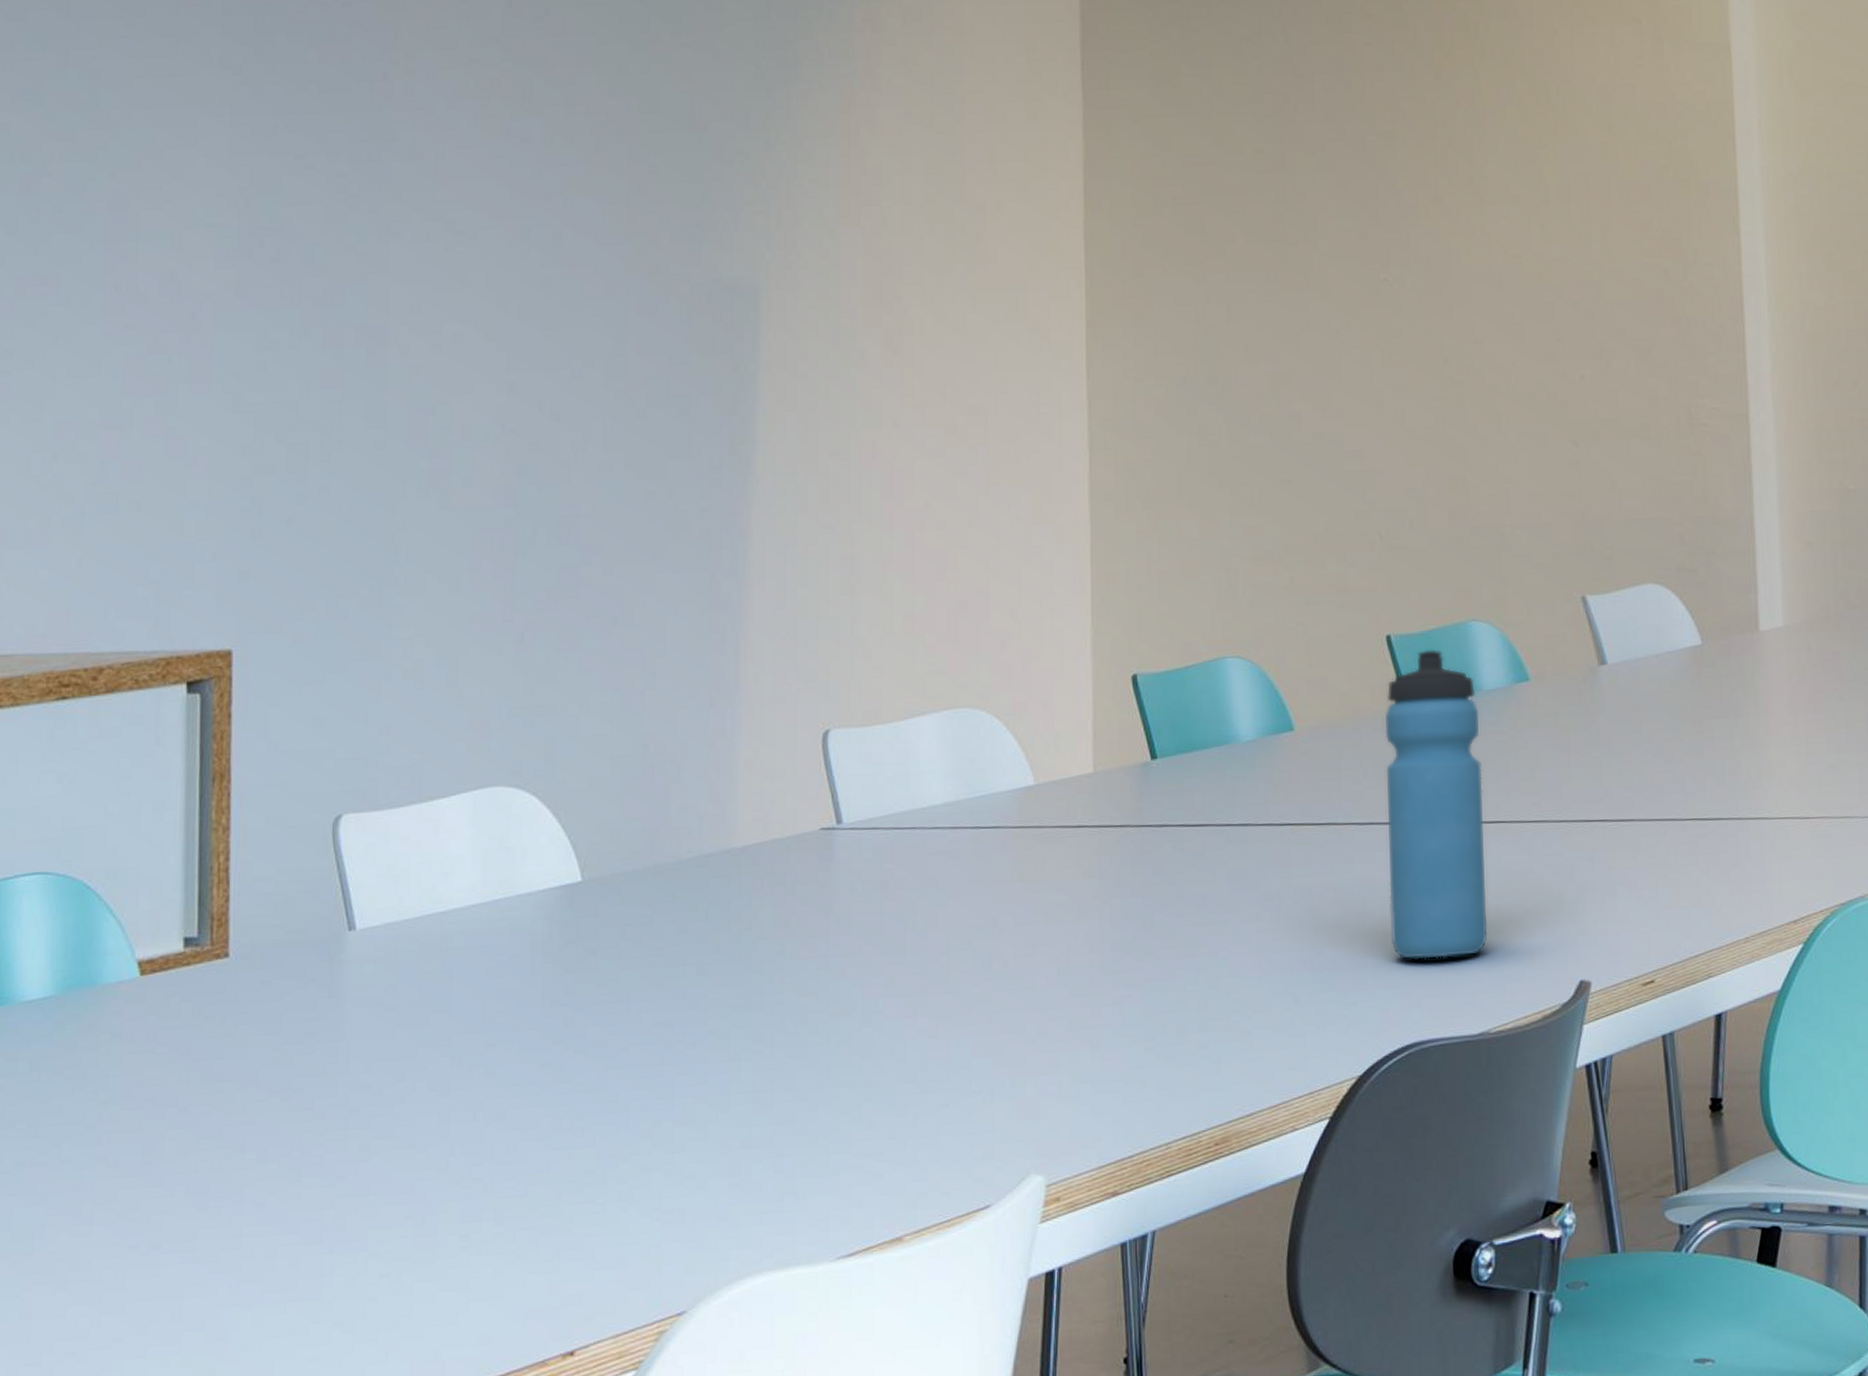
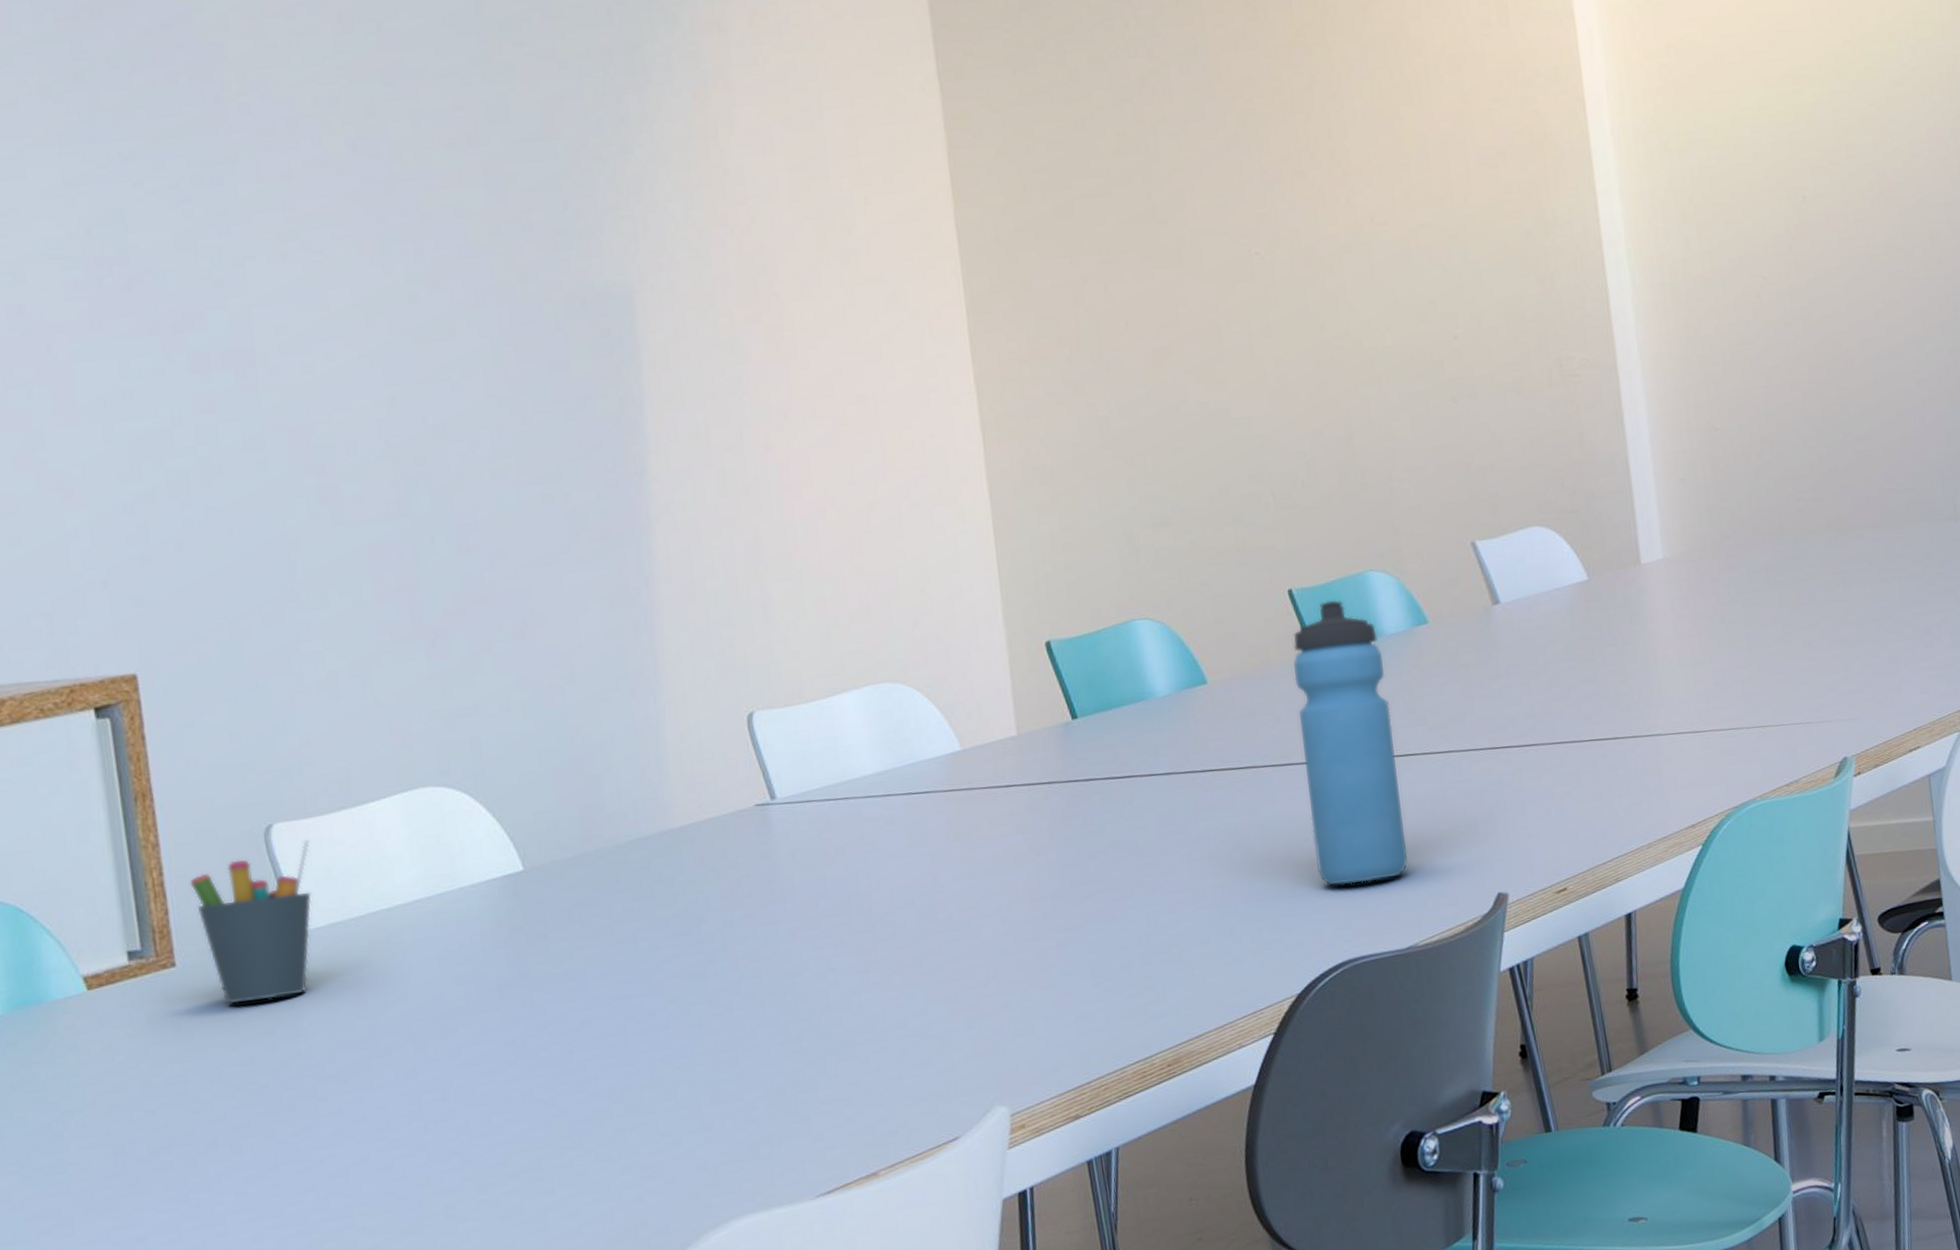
pen holder: none [254,833,376,1001] -> present [189,840,312,1004]

